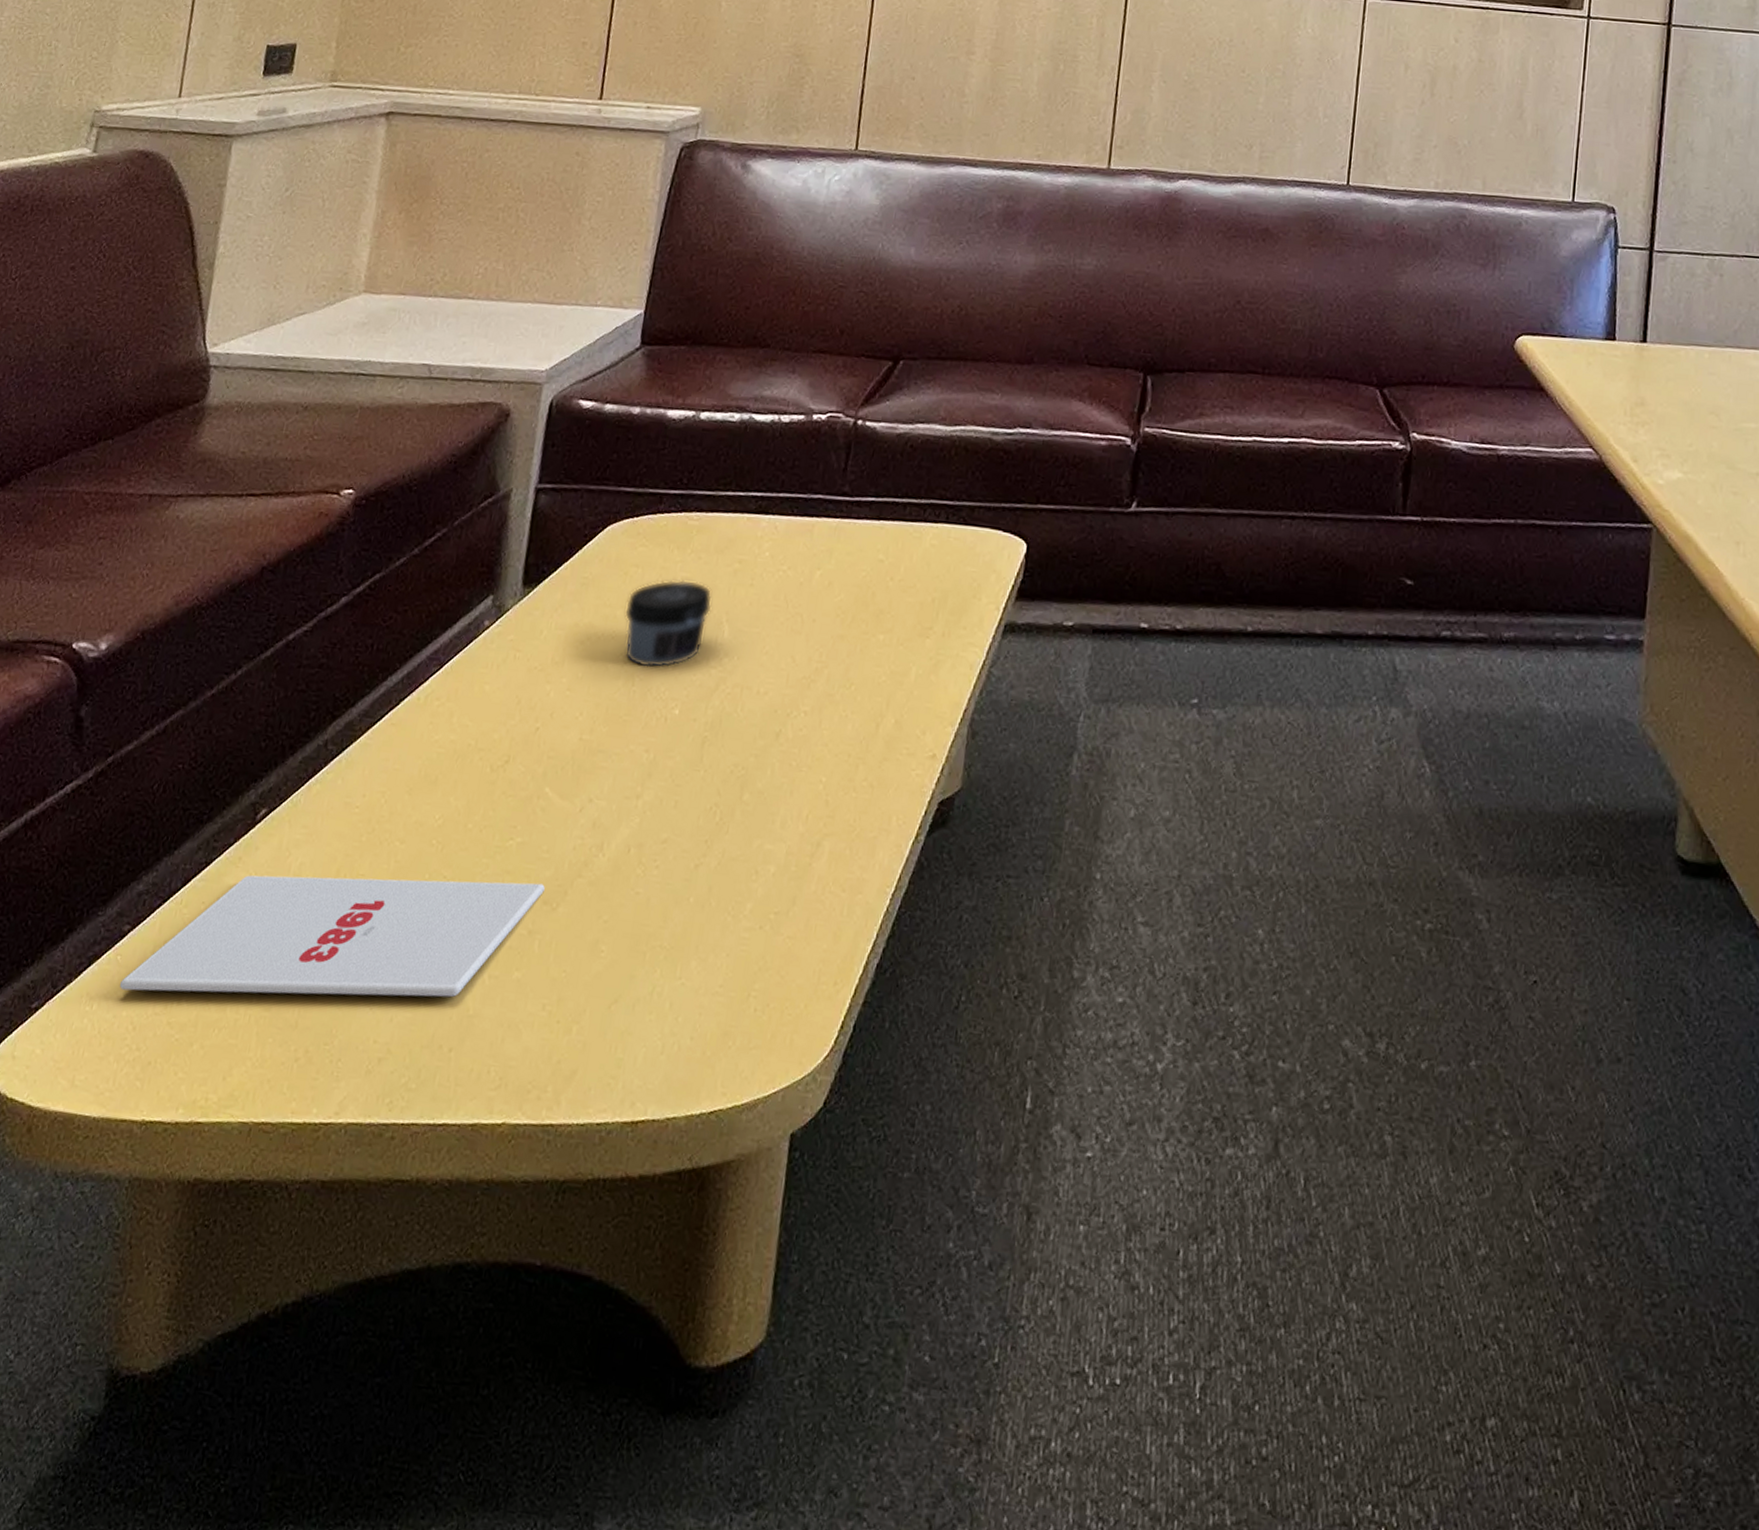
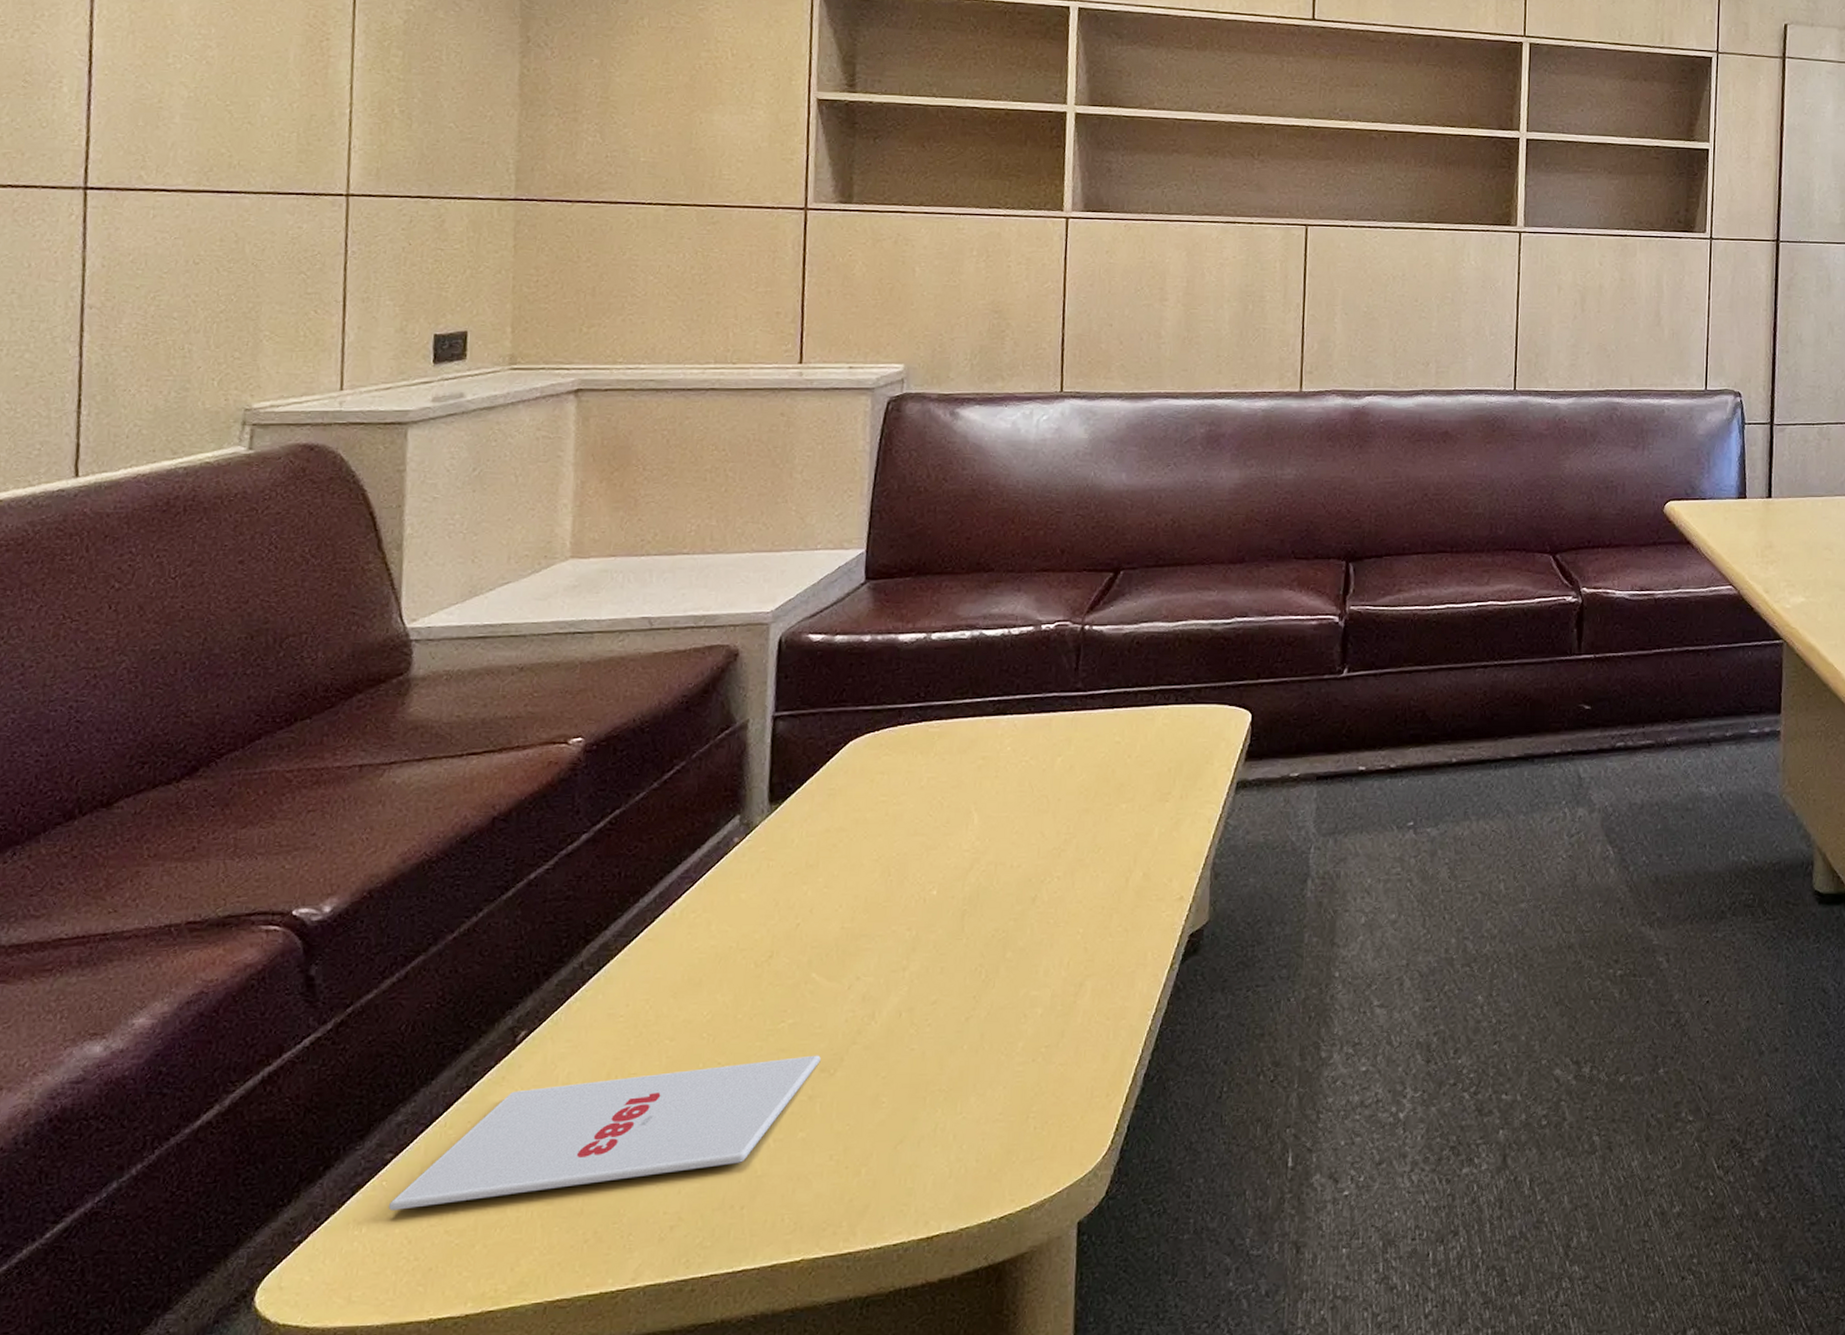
jar: present [624,579,713,669] -> none [874,780,960,859]

